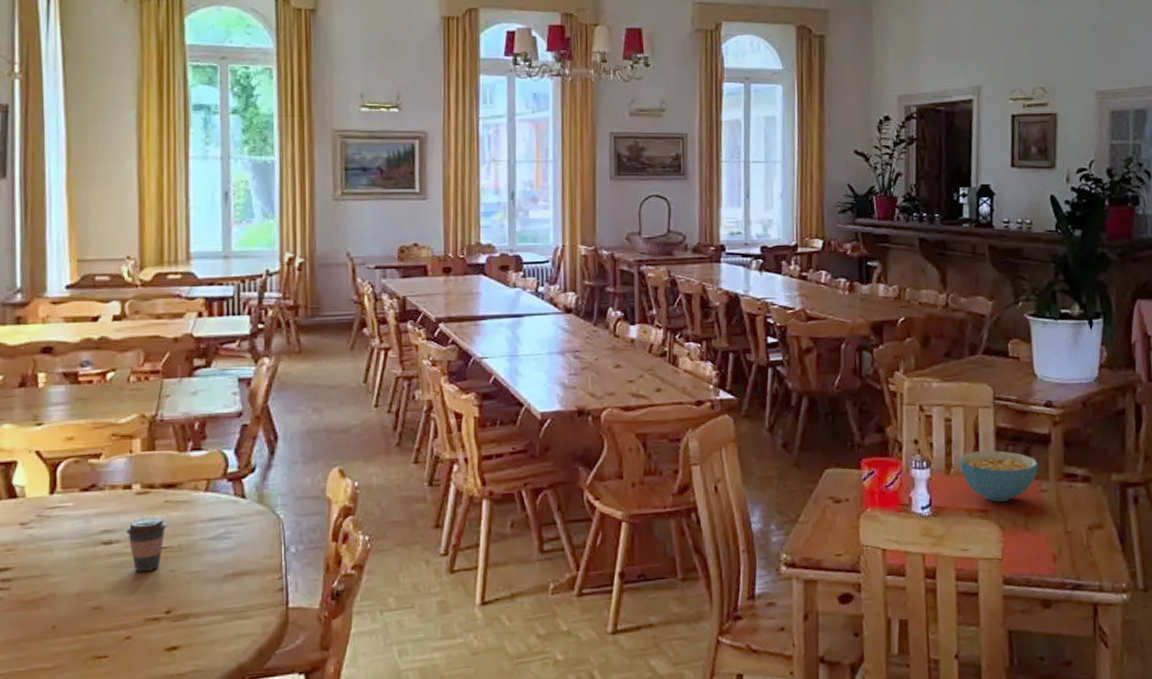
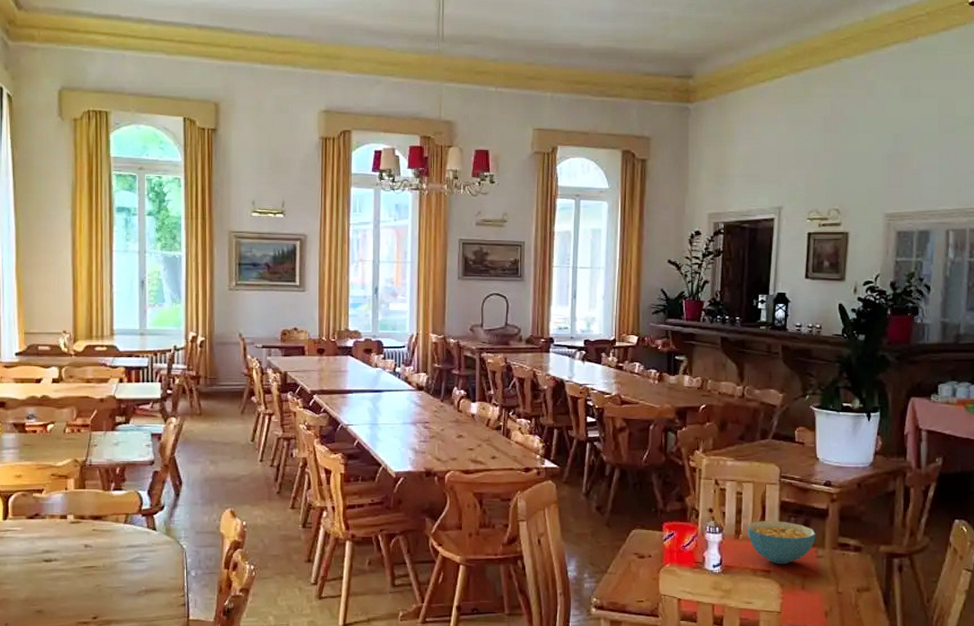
coffee cup: present [126,517,167,573] -> none [62,542,94,586]

